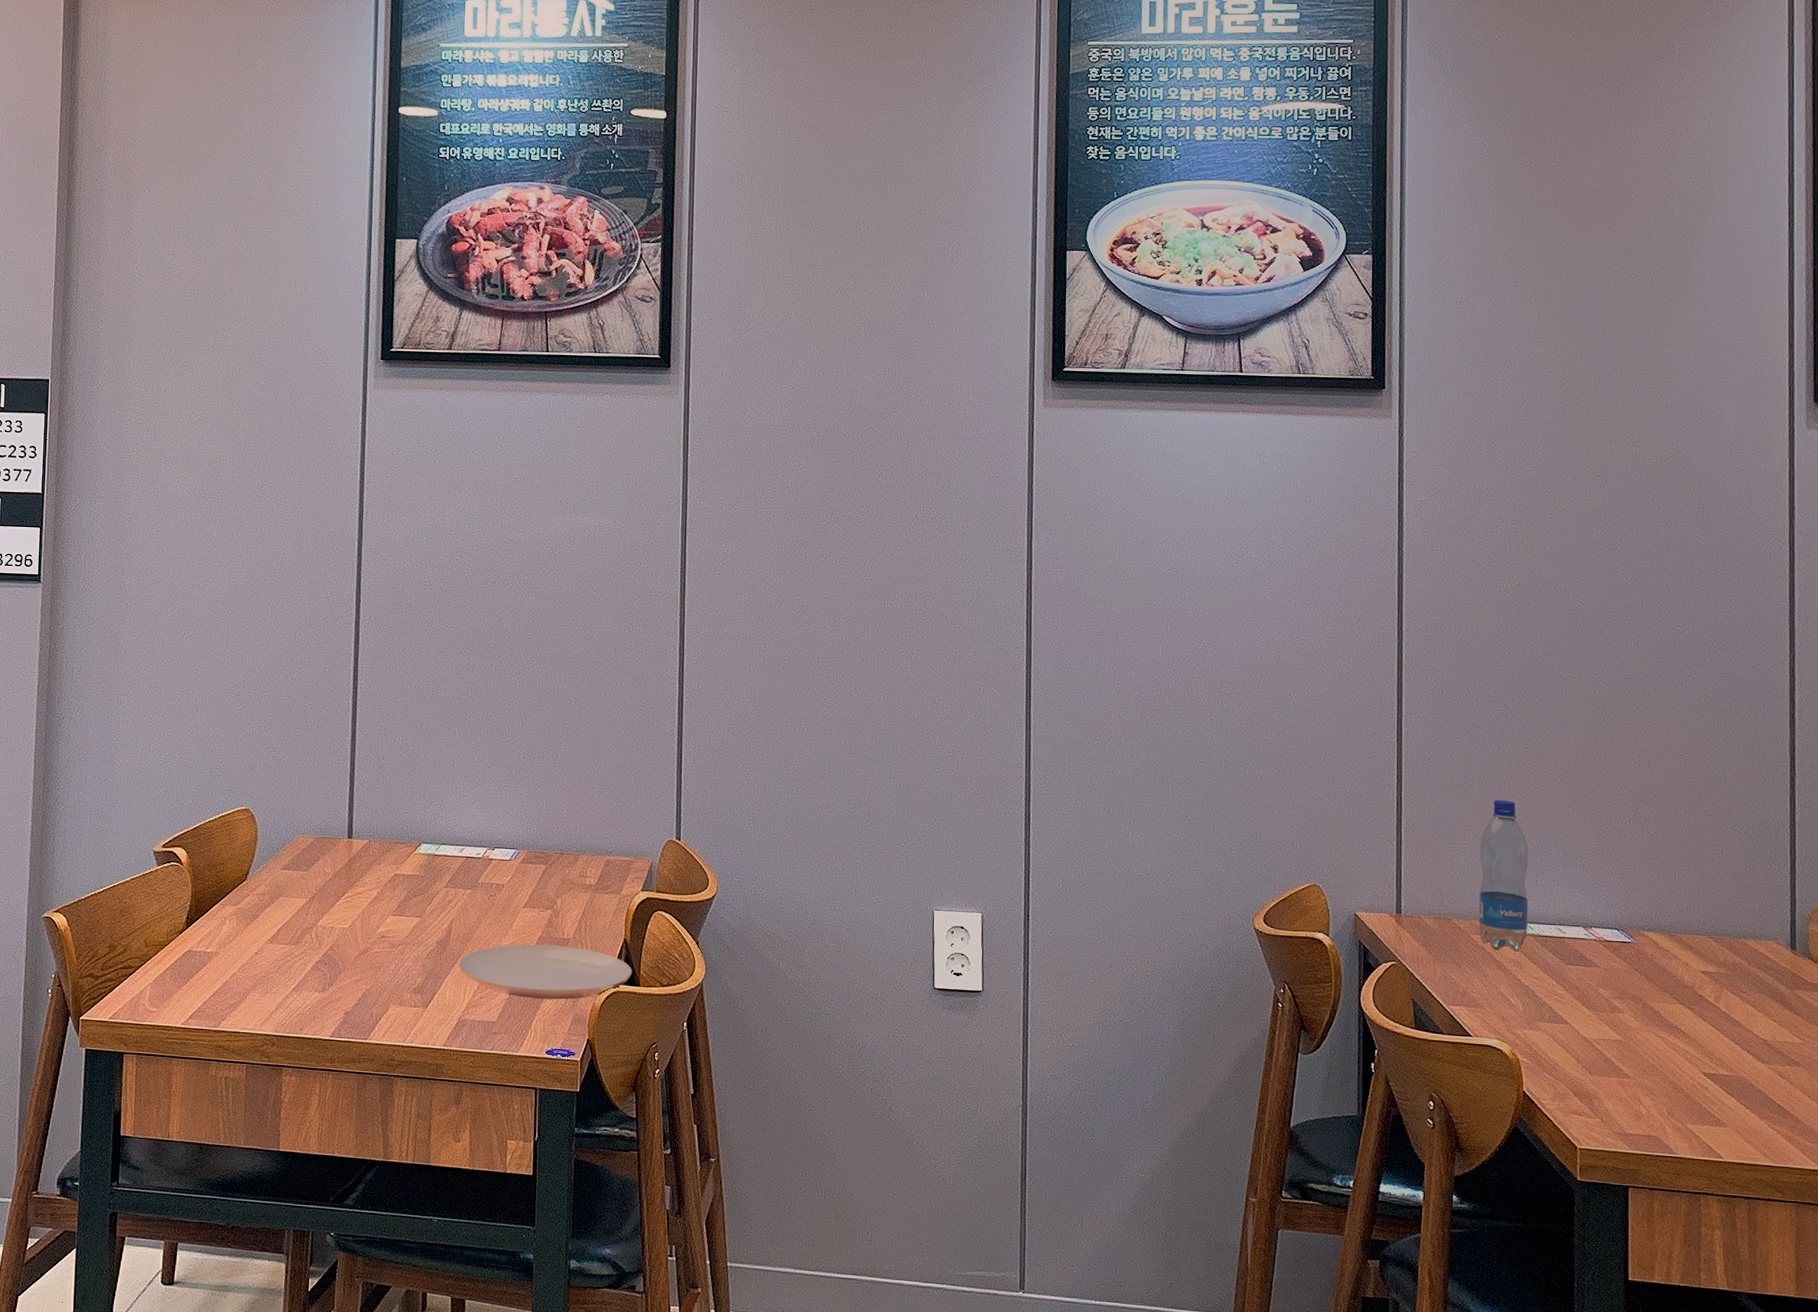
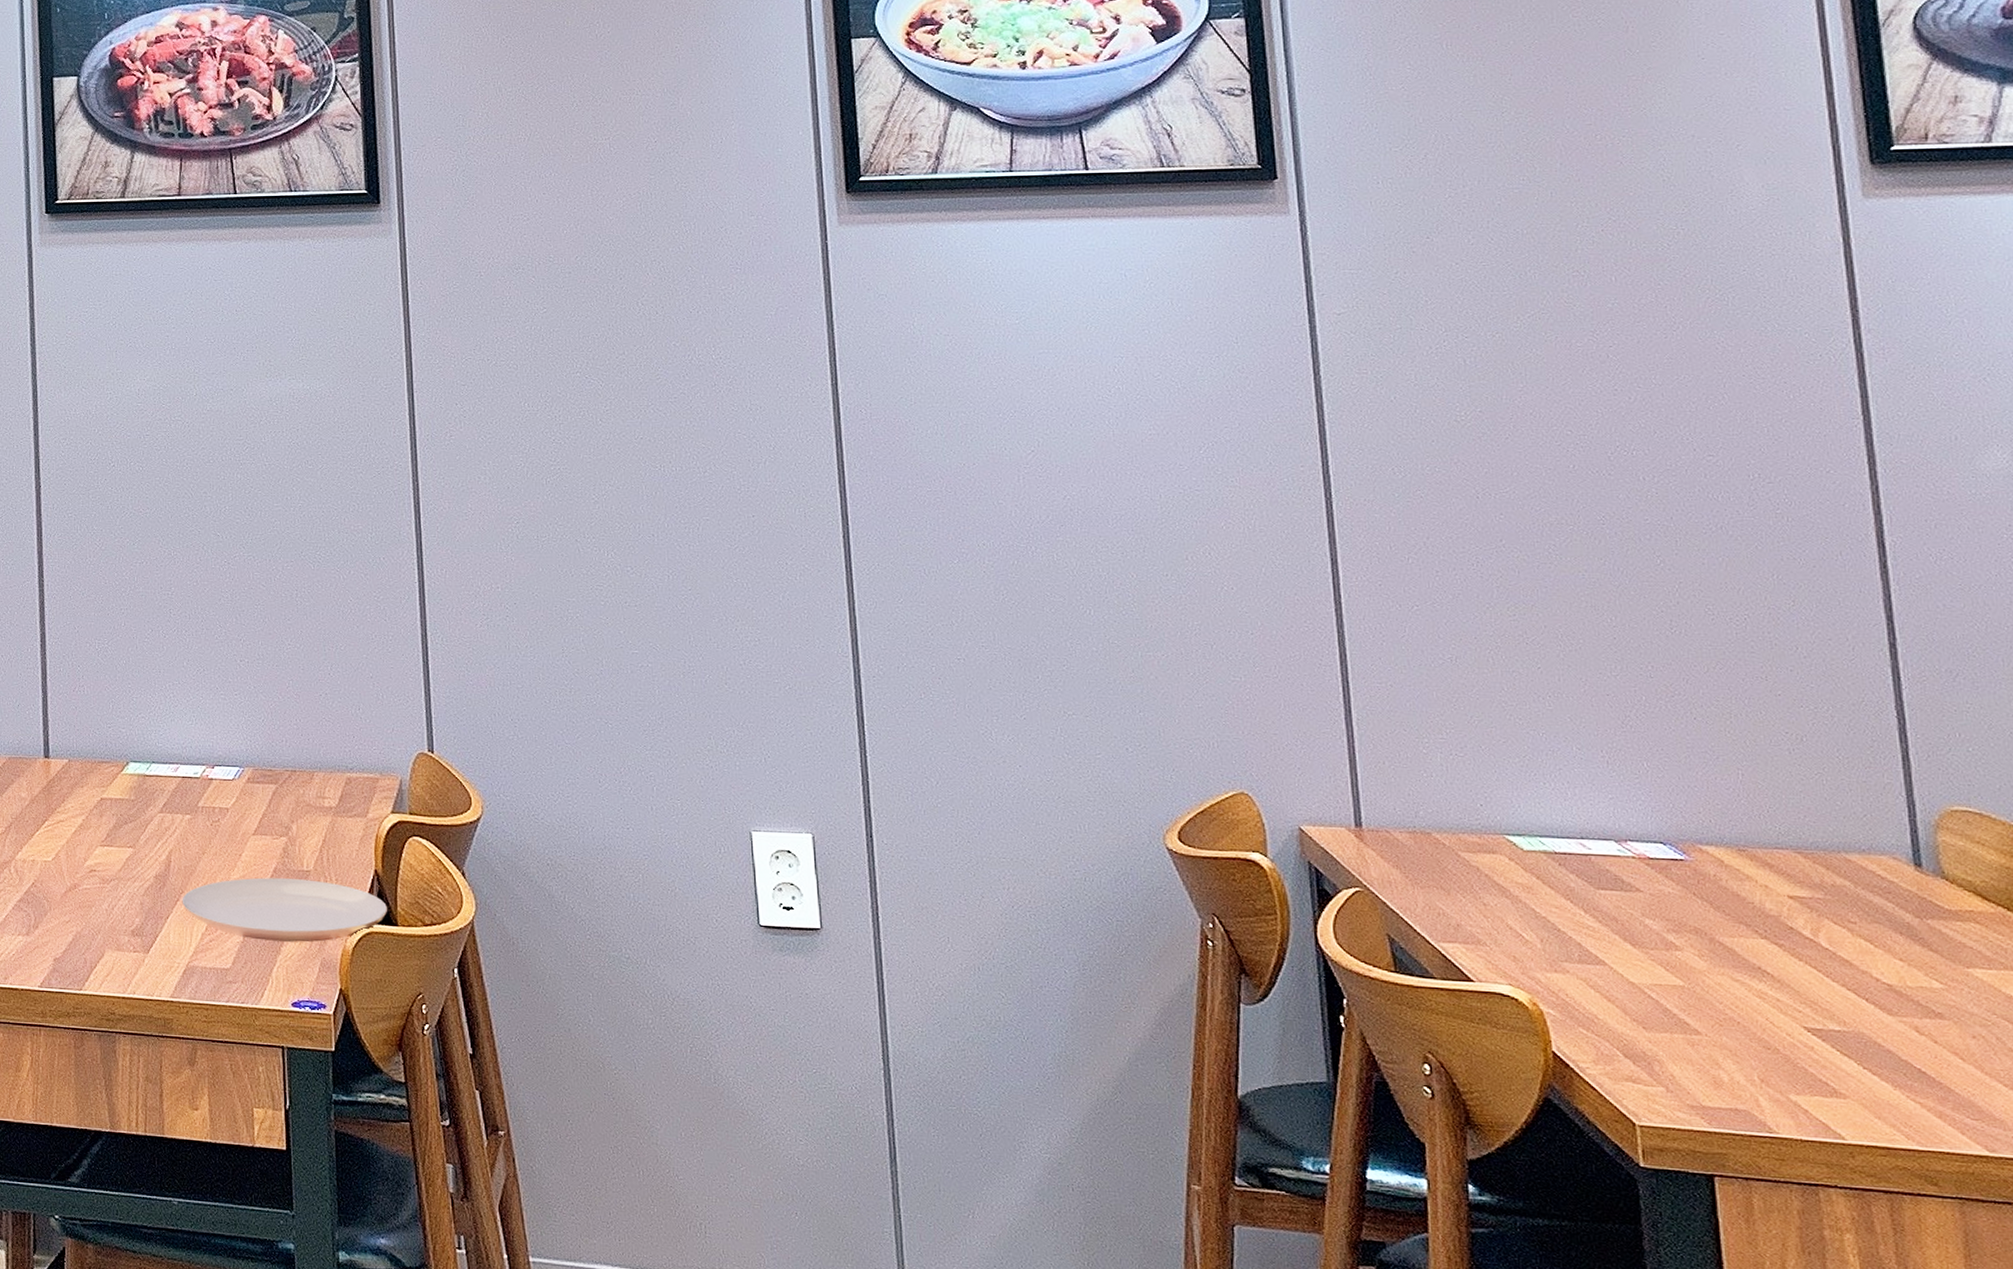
bottle: present [1478,799,1529,951] -> none [1460,681,1539,873]

